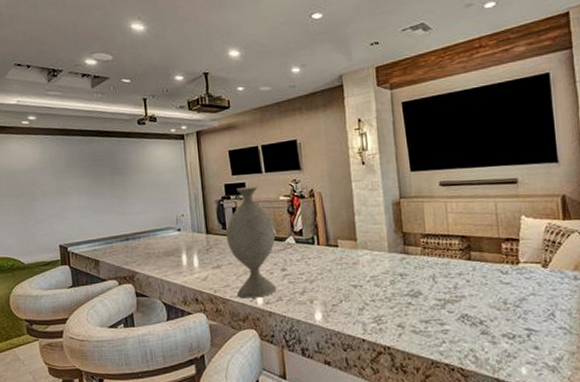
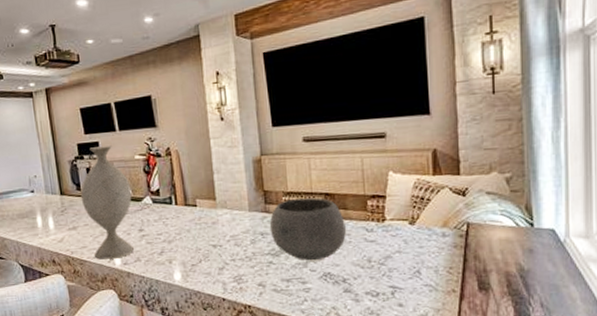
bowl: none [408,239,482,302] -> present [269,197,346,261]

